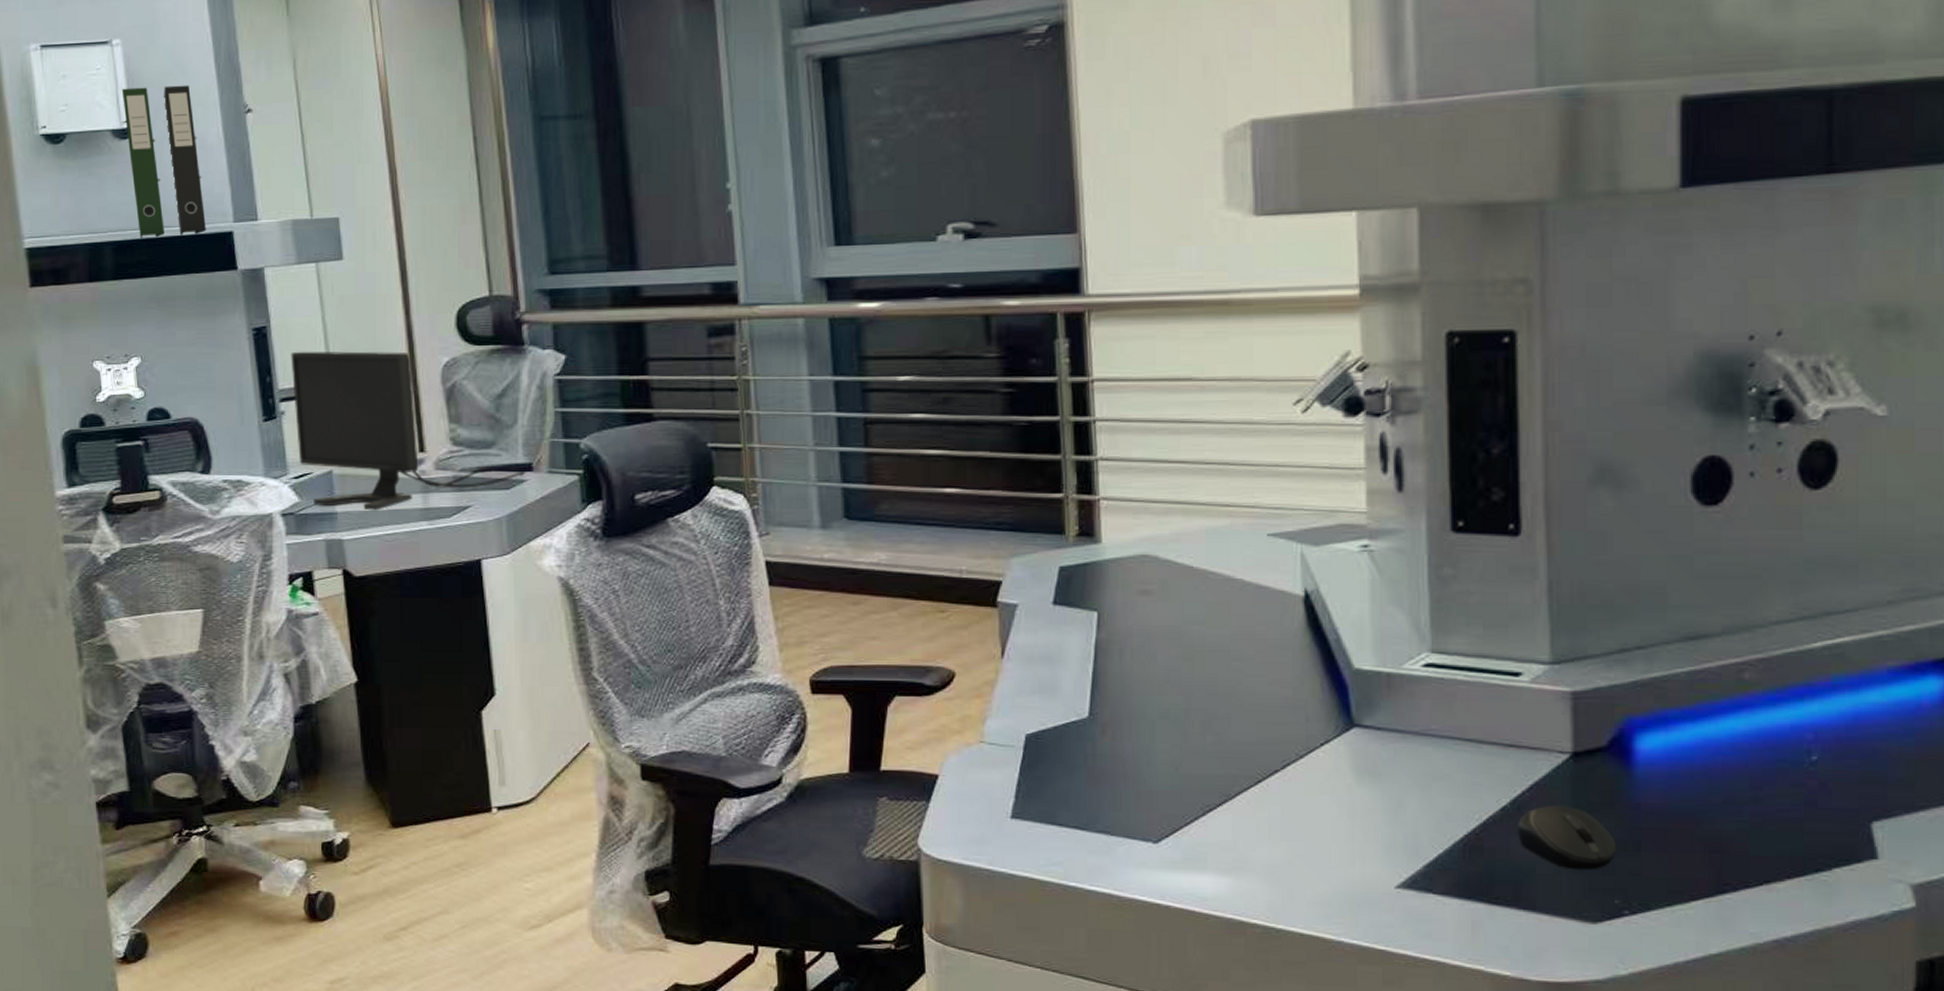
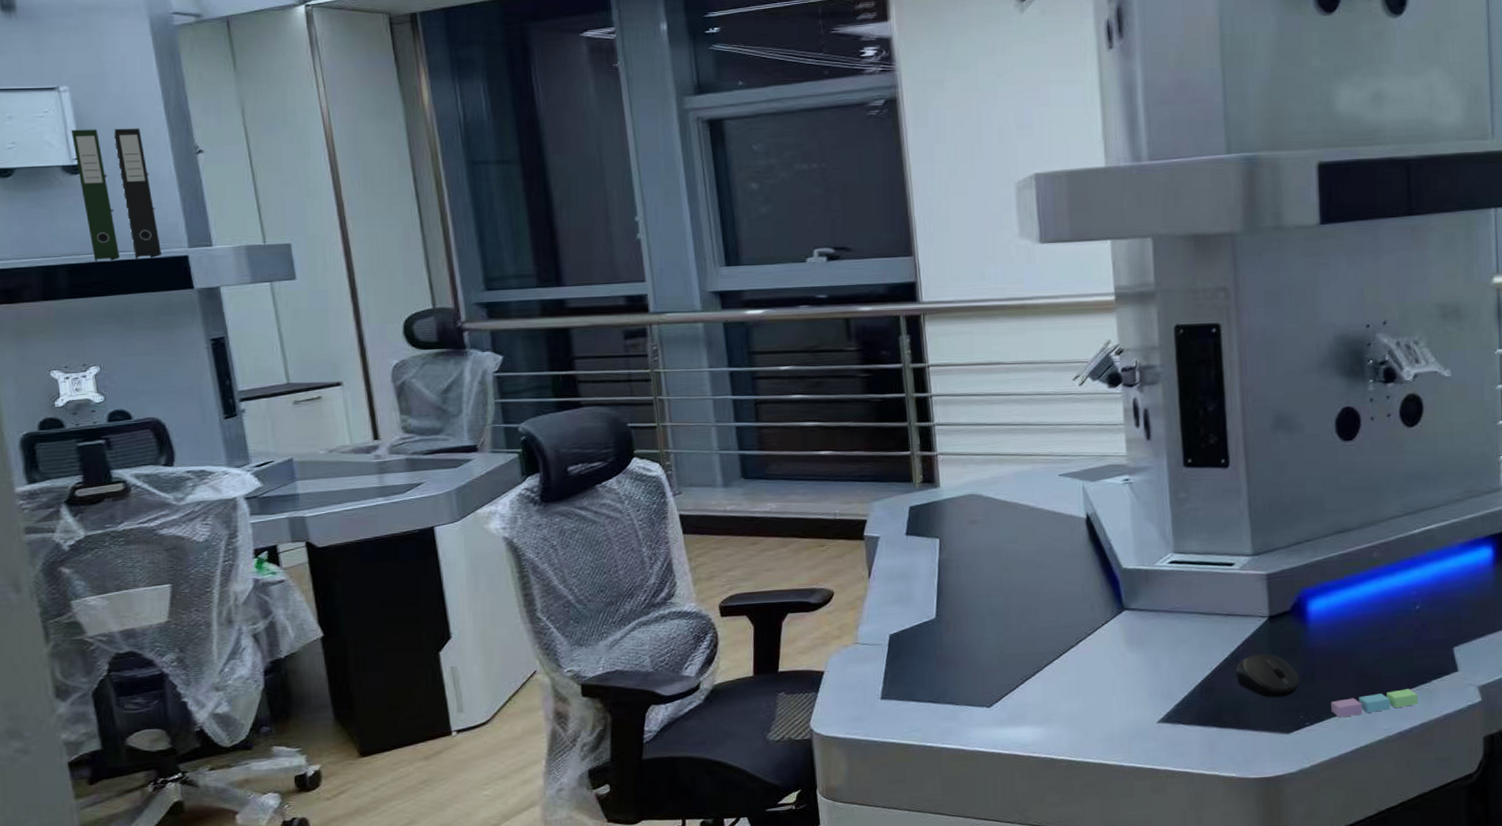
computer monitor: present [291,351,526,511] -> none [249,356,471,491]
sticky notes: none [1665,877,1808,909] -> present [1331,689,1418,718]

